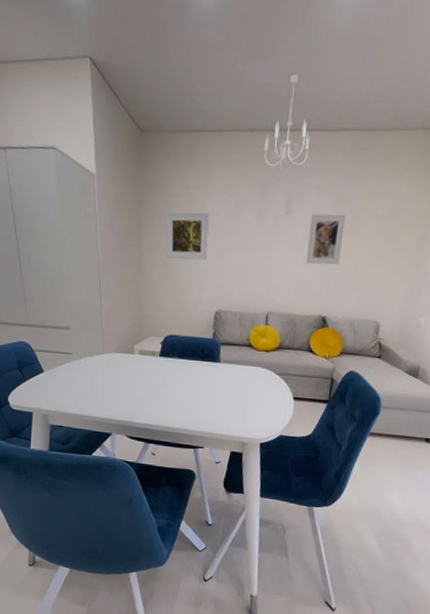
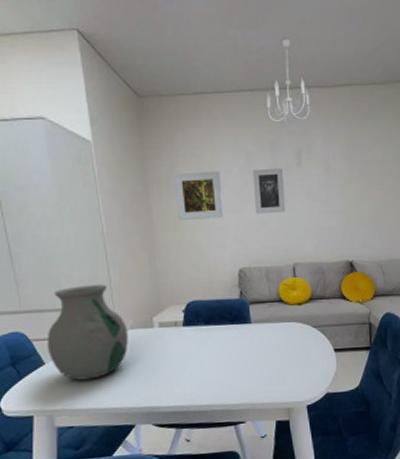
vase: none [46,308,112,391] -> present [46,284,128,381]
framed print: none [238,214,272,261] -> present [252,168,286,215]
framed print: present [305,214,346,265] -> none [322,161,357,211]

